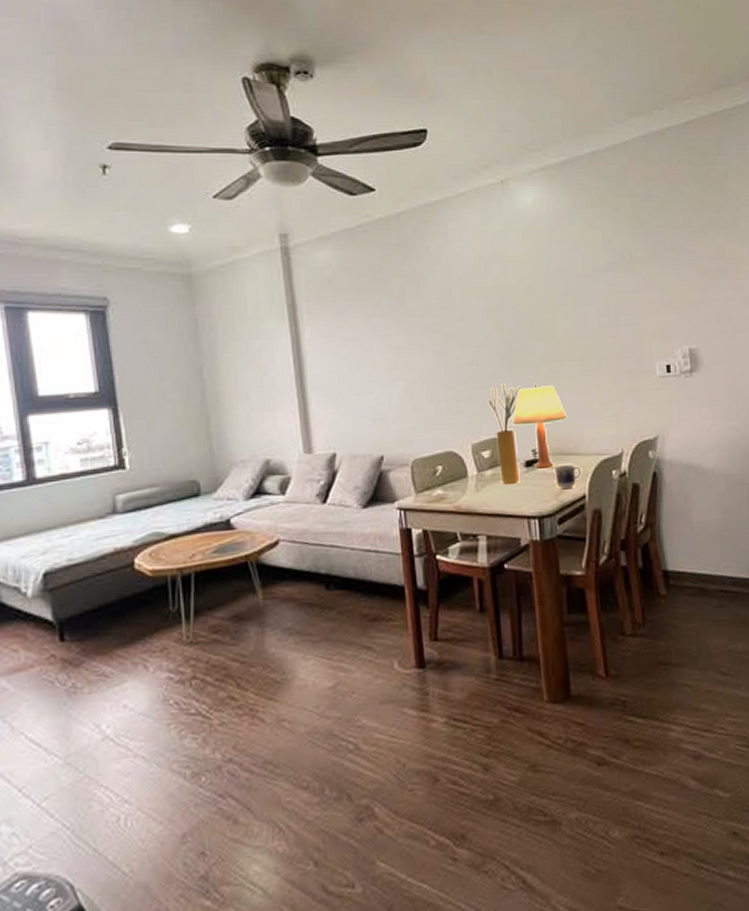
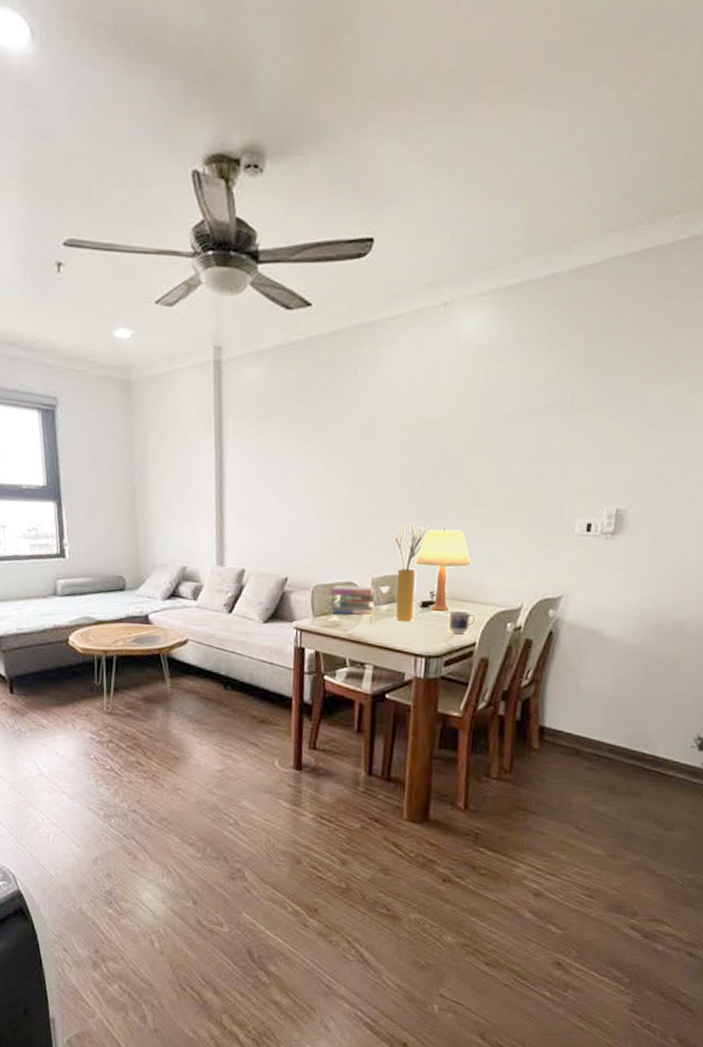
books: none [429,453,478,488] -> present [327,585,375,615]

